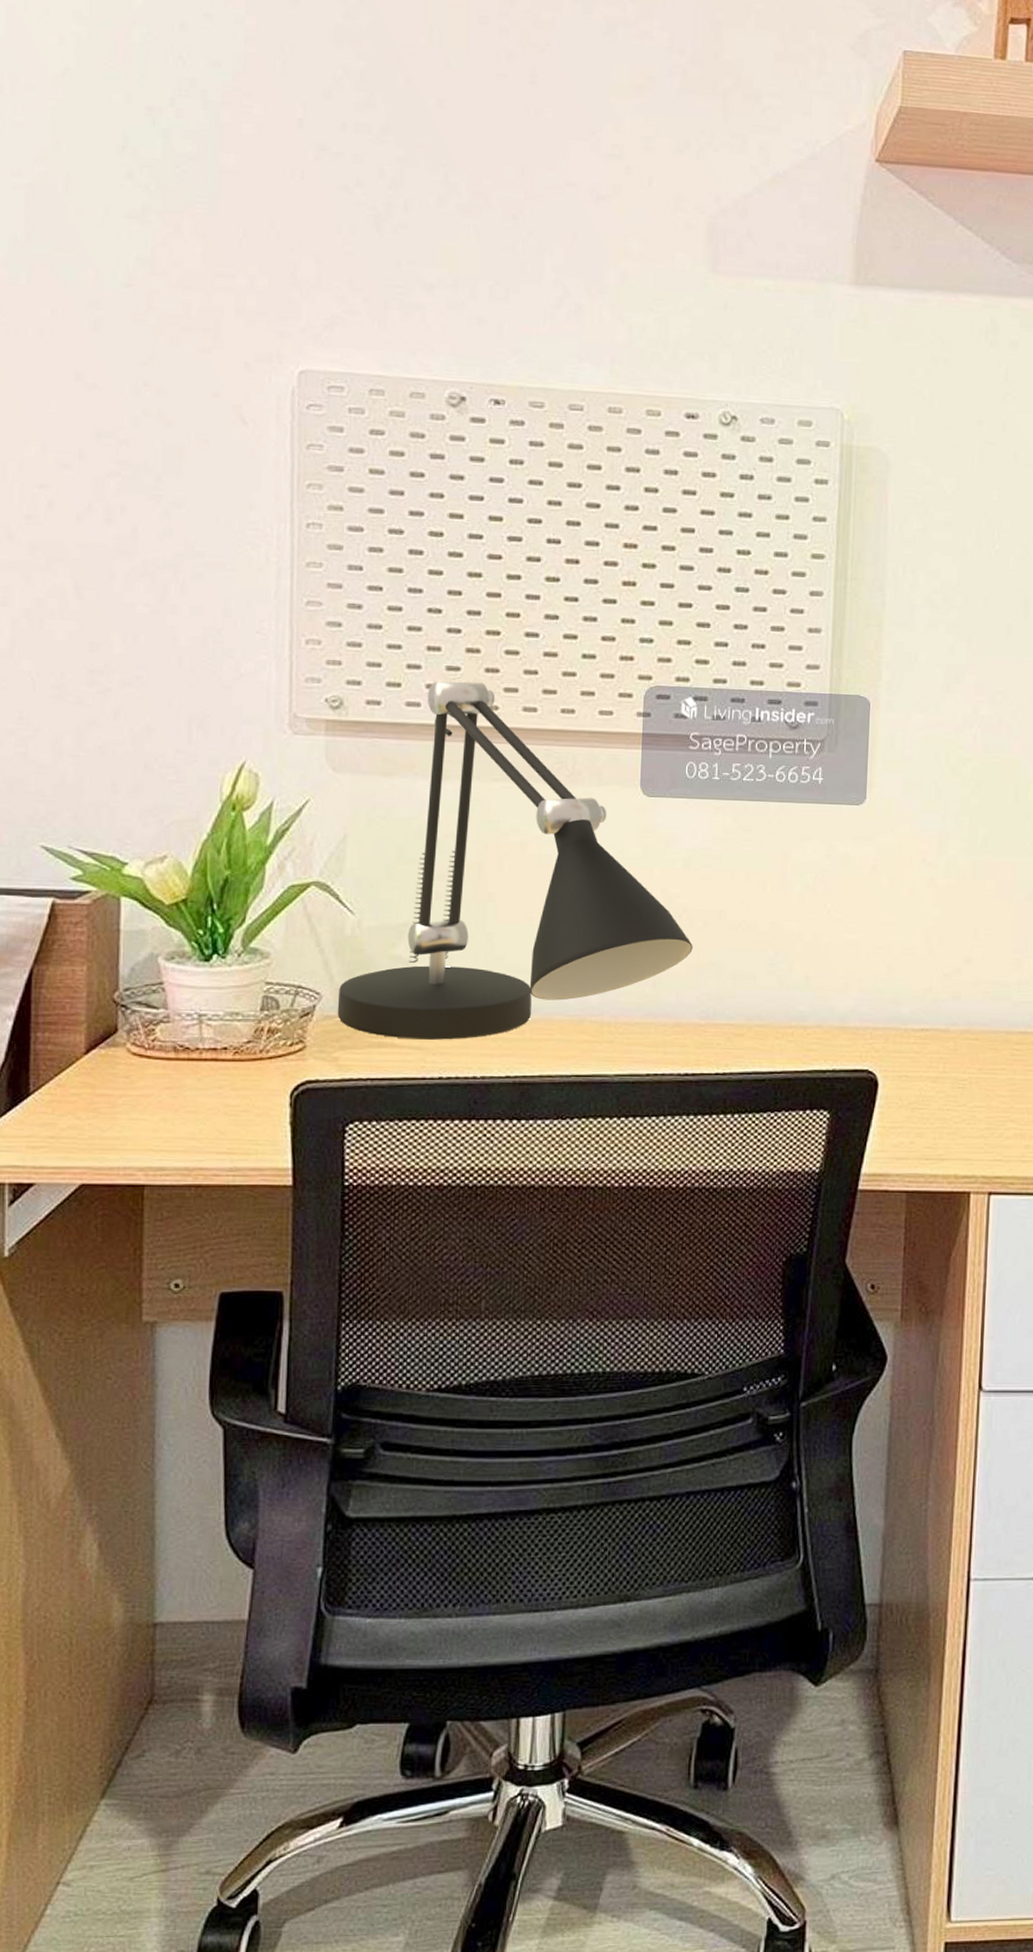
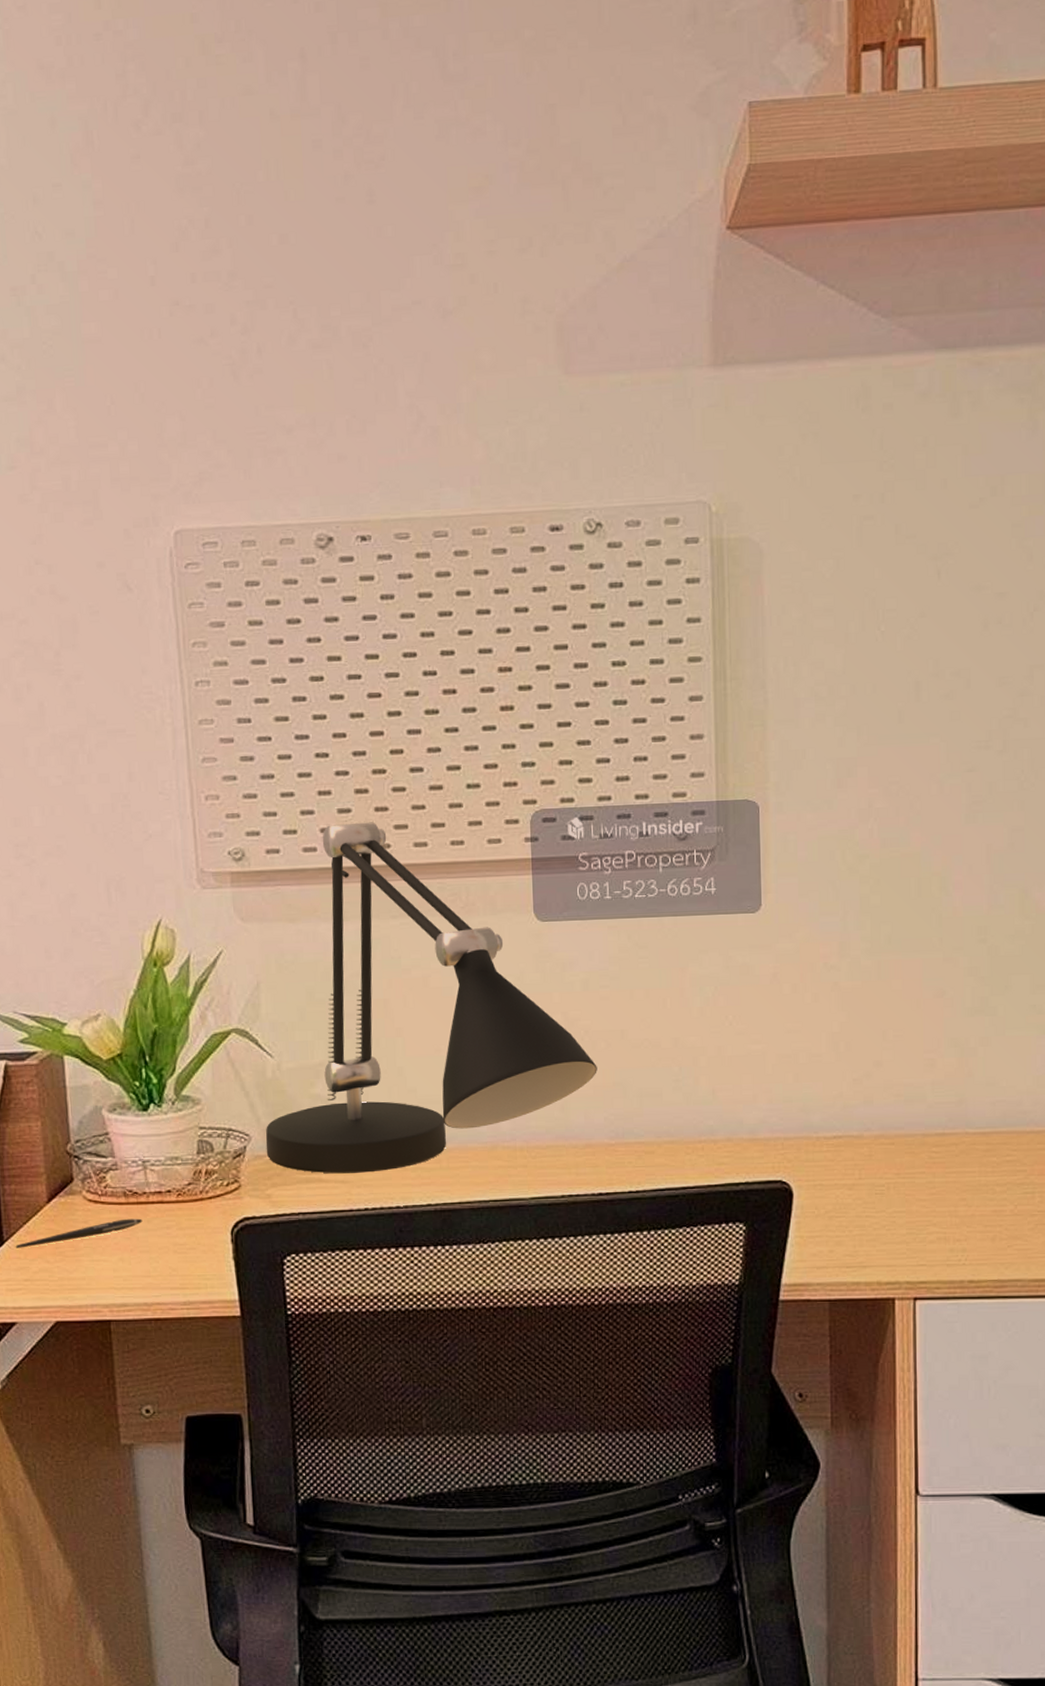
pen: none [42,1075,192,1102] -> present [15,1218,143,1248]

